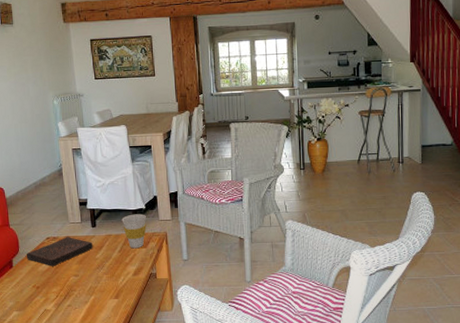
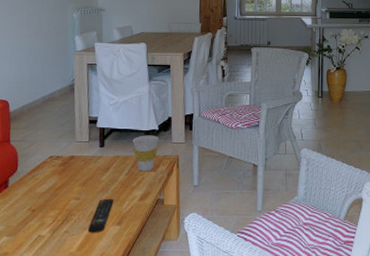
book: present [26,237,93,266] -> none [24,157,99,188]
remote control: none [88,274,110,306] -> present [87,198,114,233]

